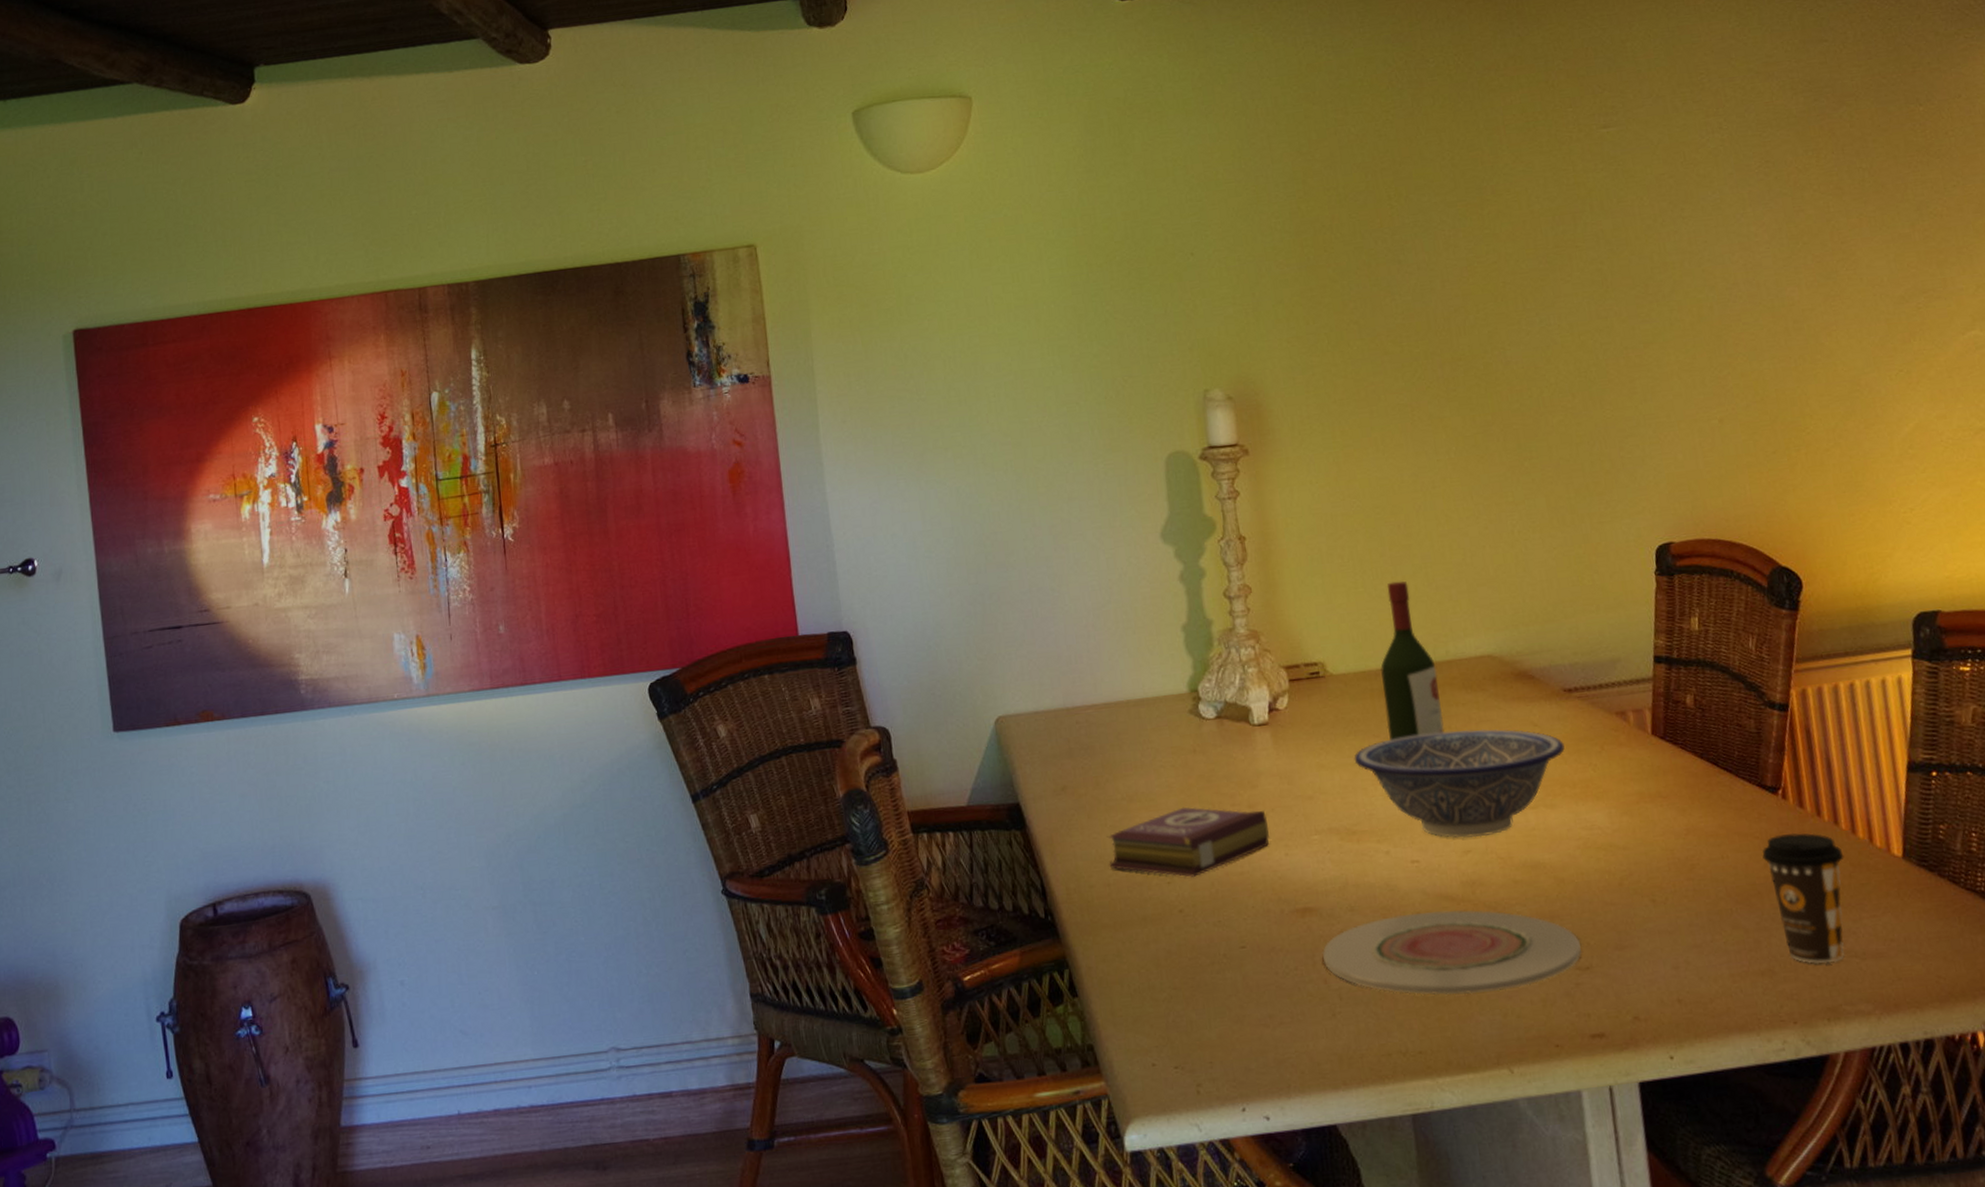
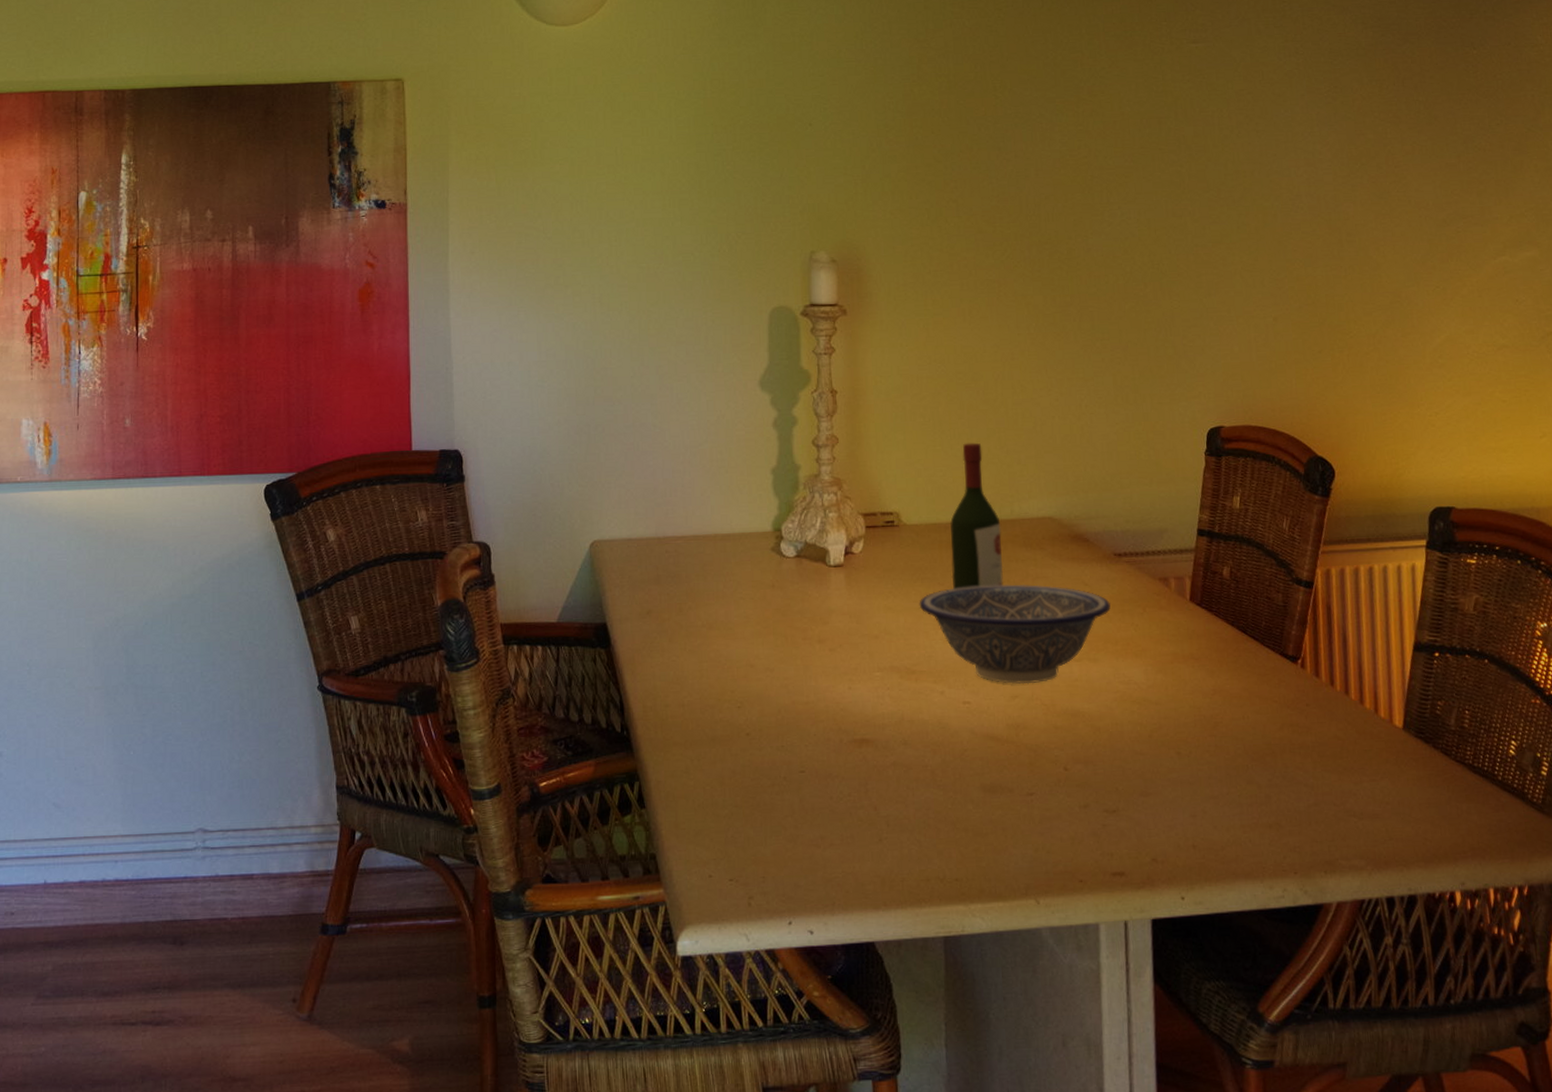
book: present [1107,807,1269,877] -> none [685,637,836,703]
plate: present [1322,910,1582,995] -> none [874,750,1110,829]
coffee cup: present [1762,832,1845,963] -> none [1279,699,1351,820]

